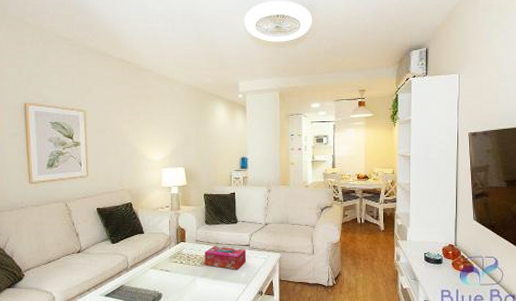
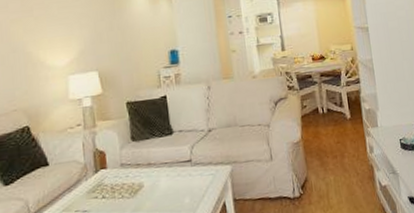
tissue box: present [204,245,247,270] -> none [133,166,190,196]

